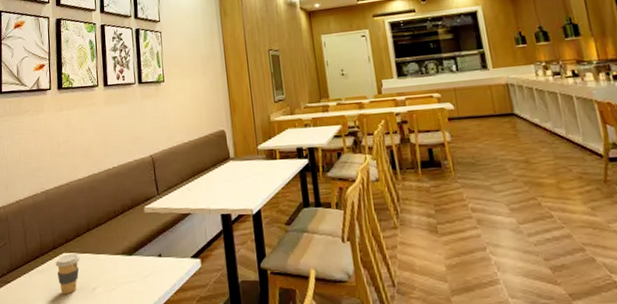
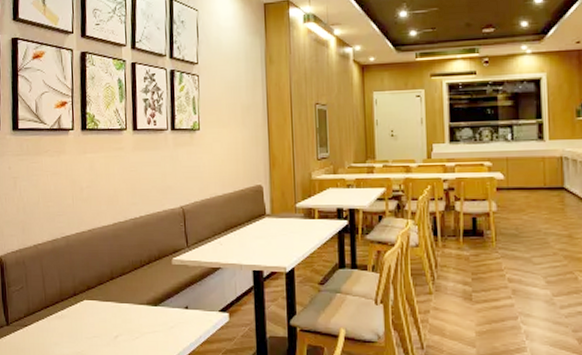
coffee cup: present [55,254,80,294] -> none [75,302,102,340]

